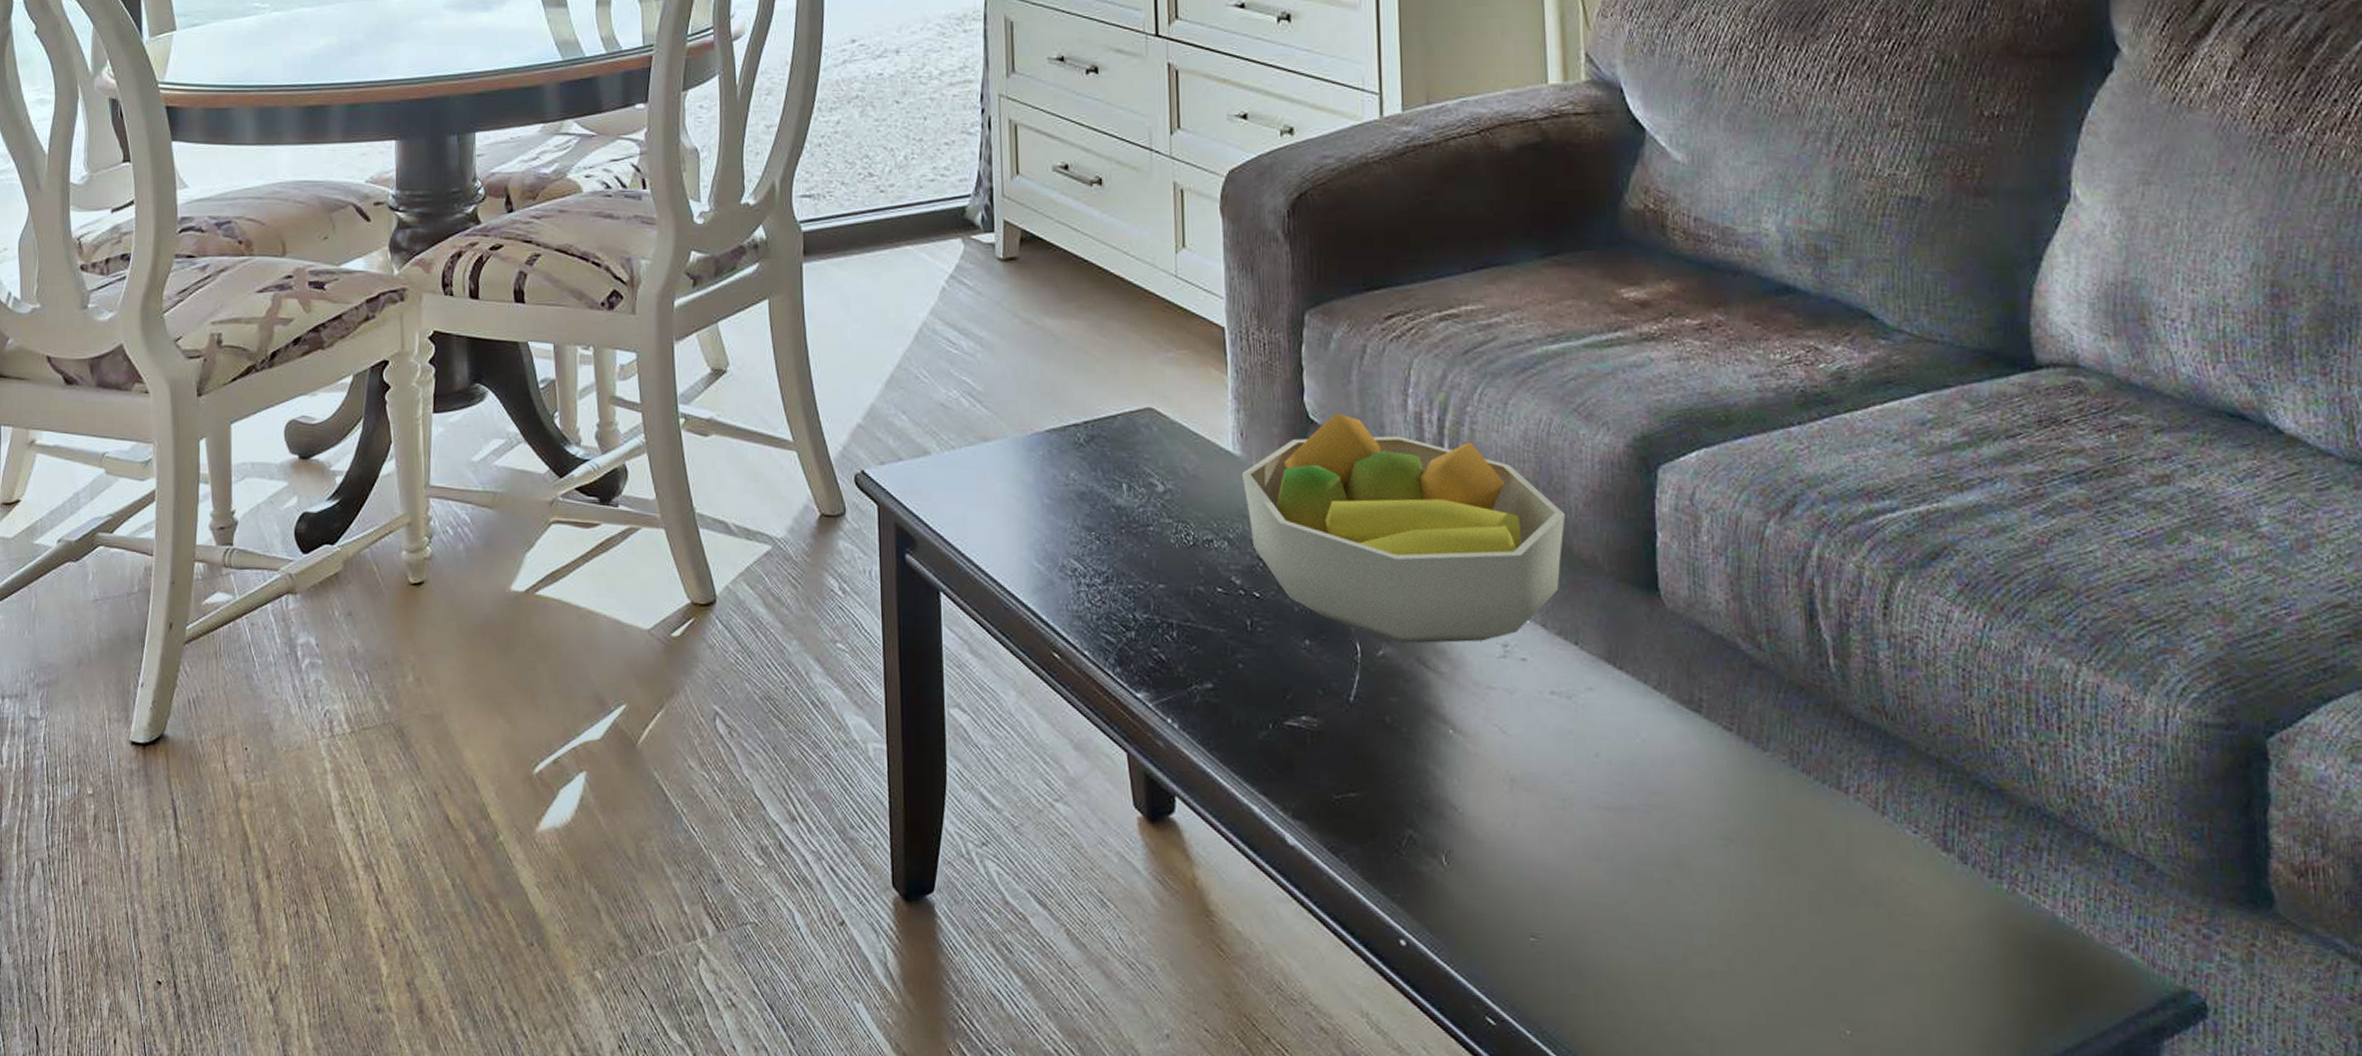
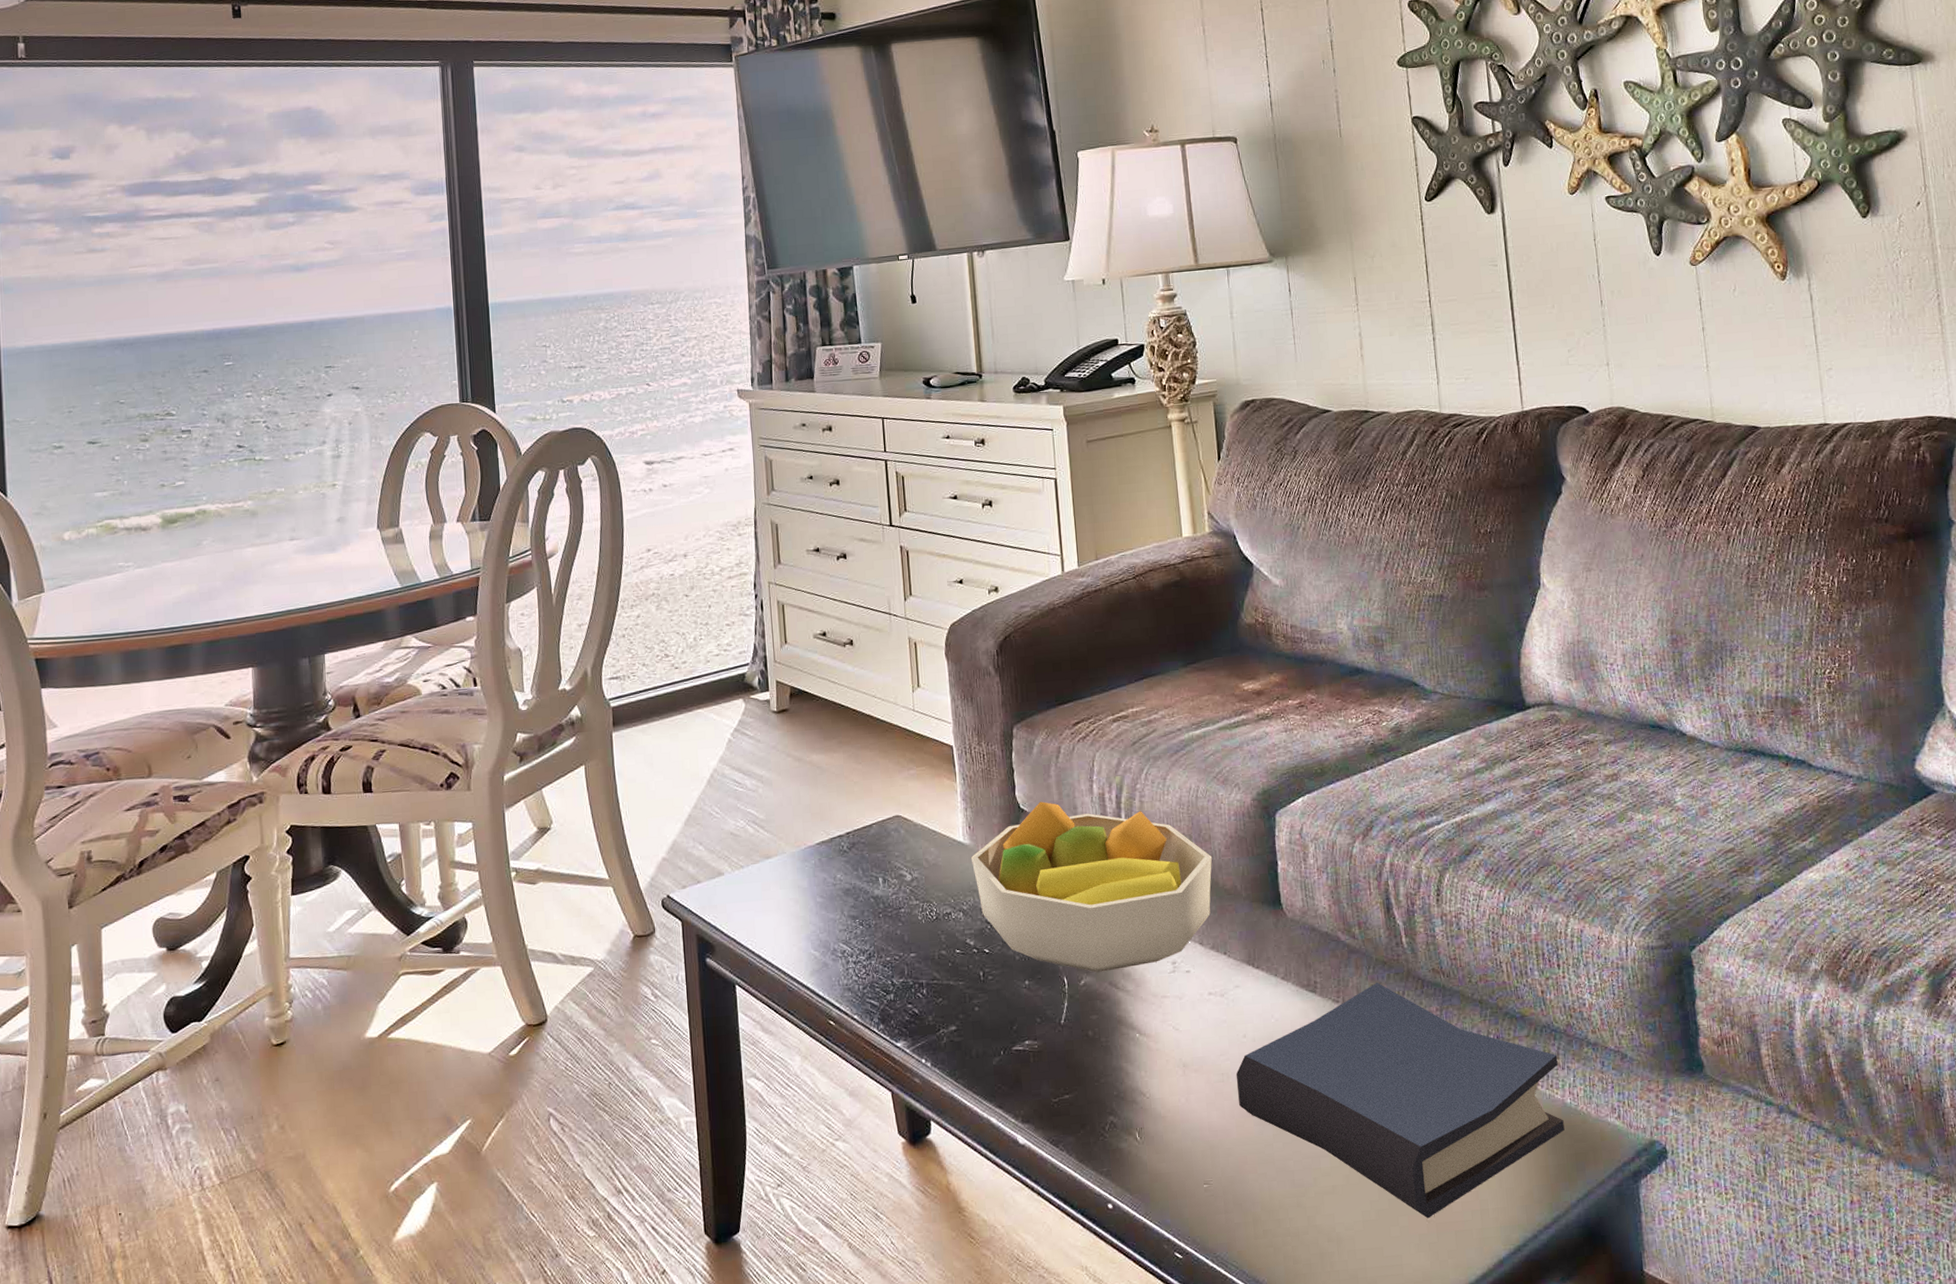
hardback book: none [1582,713,2052,1037] -> present [1235,983,1565,1219]

